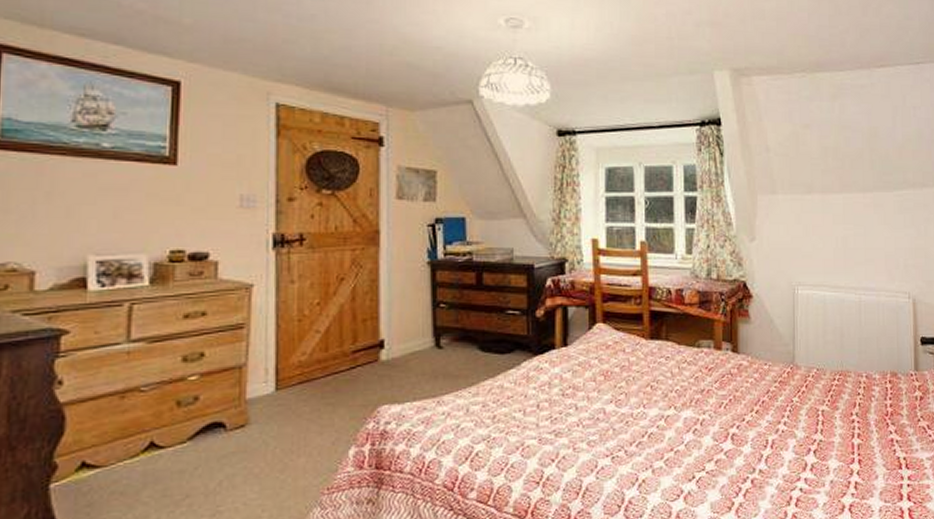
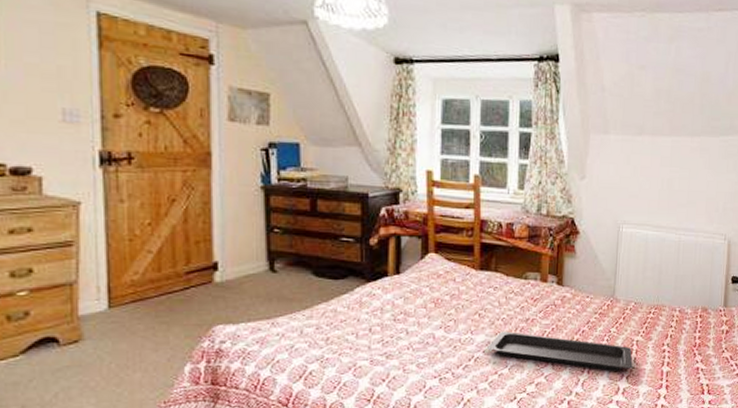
serving tray: none [661,404,820,445] -> present [487,331,633,371]

